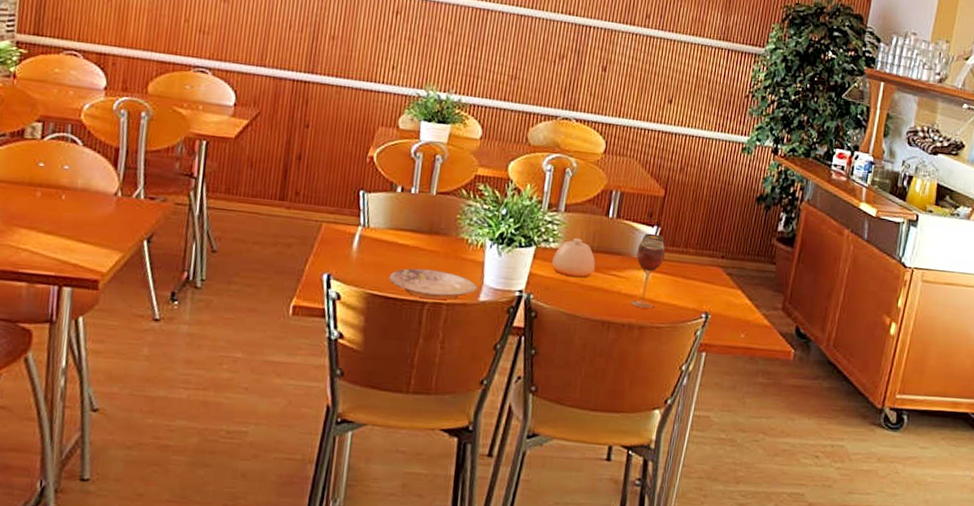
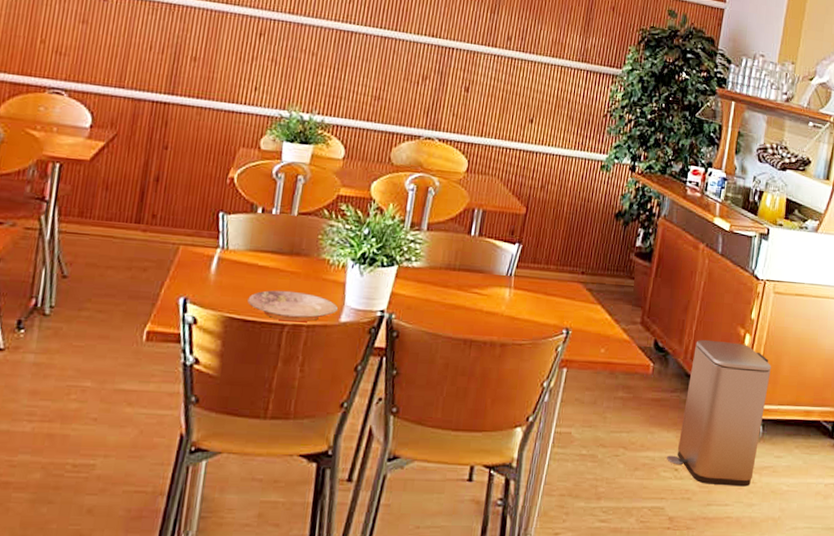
sugar bowl: present [551,237,596,278] -> none [413,256,458,297]
wineglass: present [630,233,666,309] -> none [492,250,527,326]
pedal bin: none [807,327,919,477] -> present [667,339,772,487]

